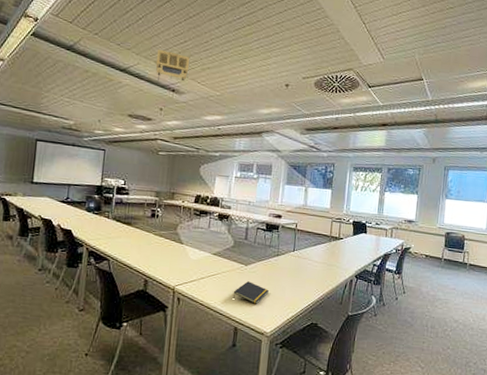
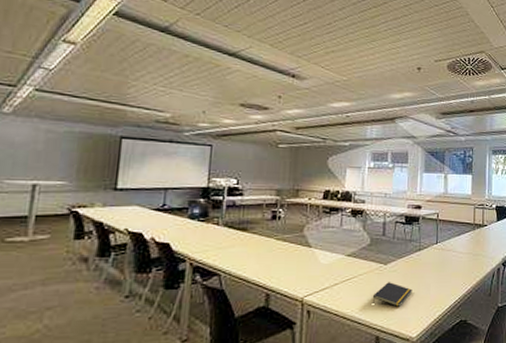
projector: present [155,49,190,83] -> none [271,31,312,68]

